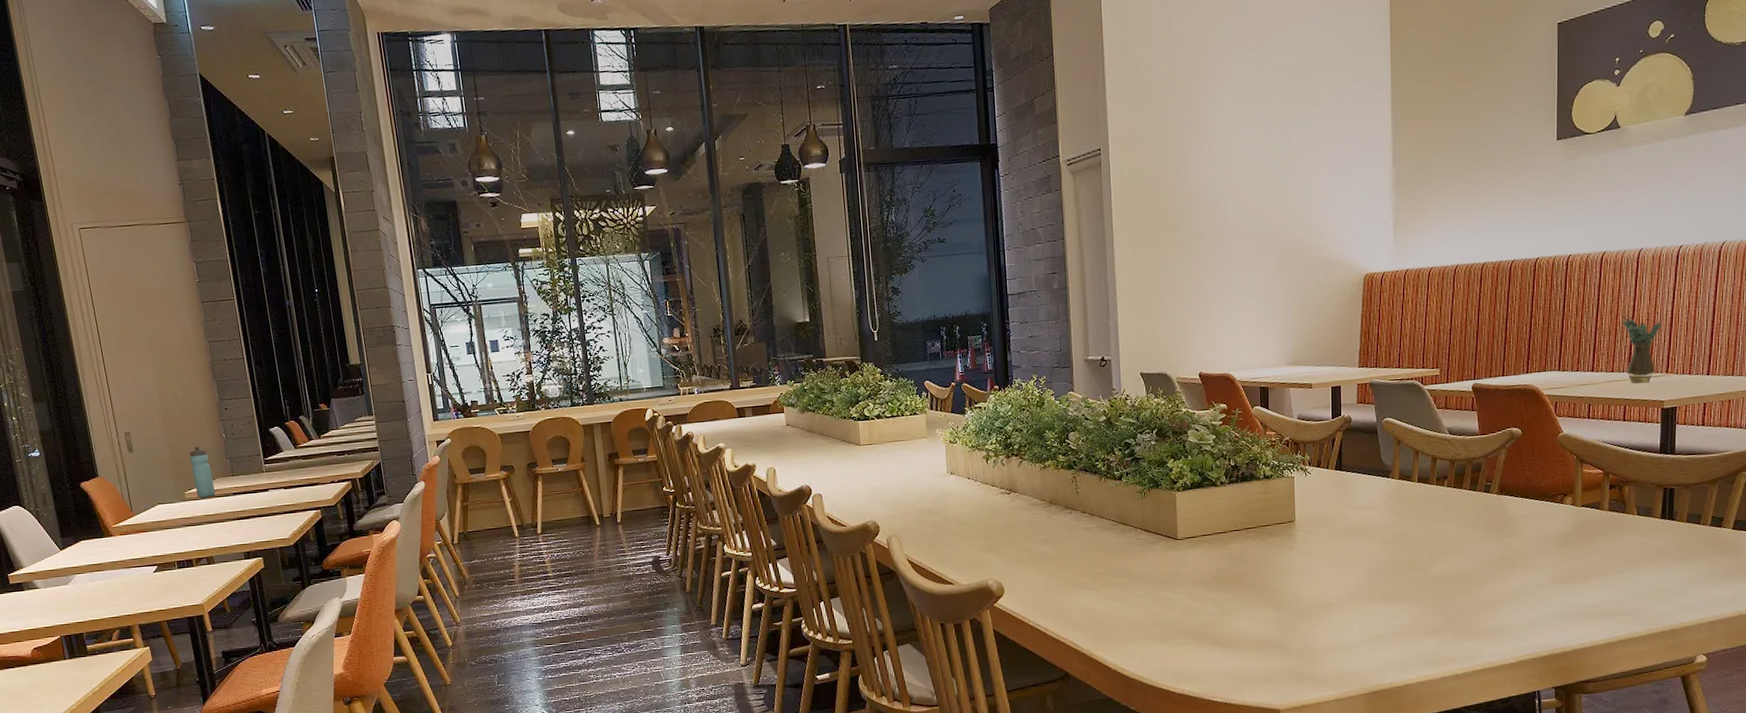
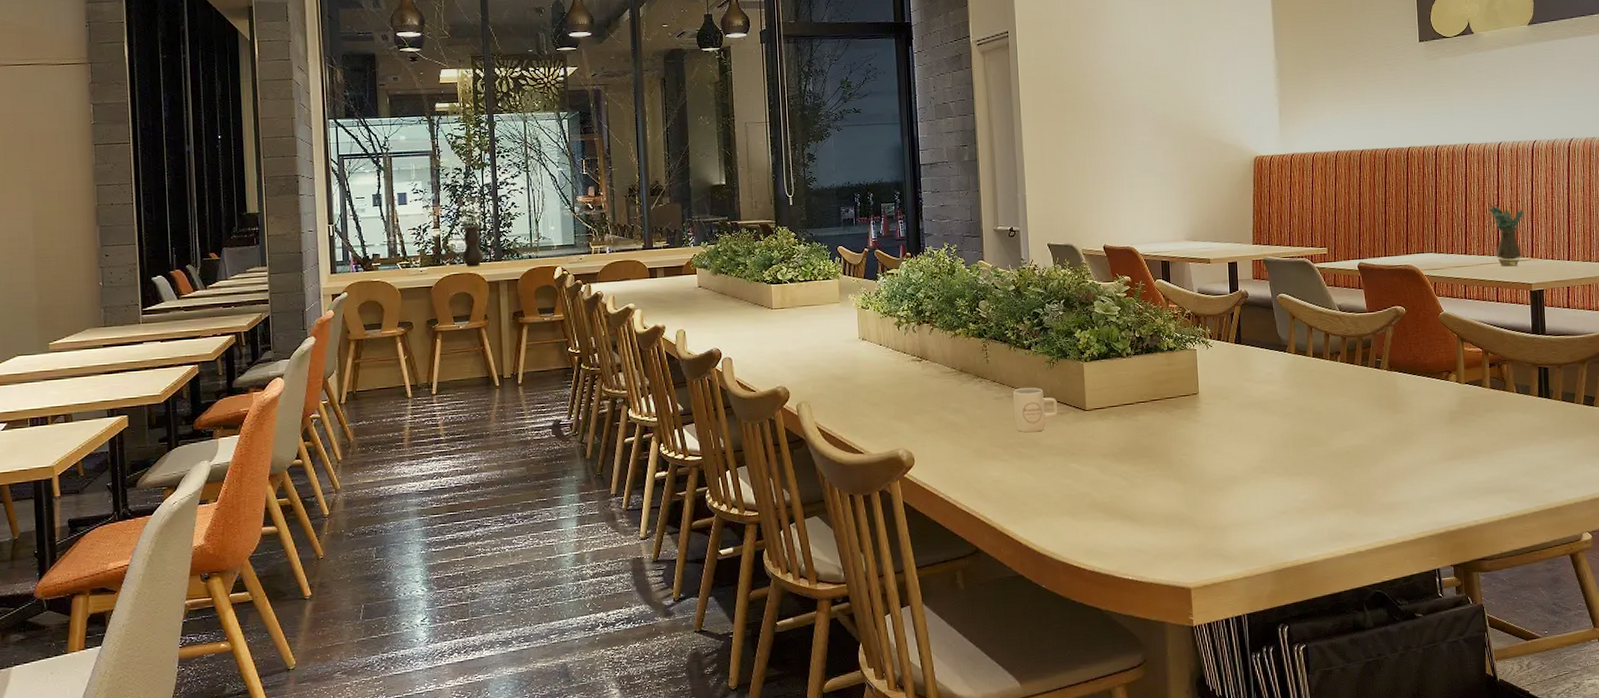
water bottle: present [189,446,216,498] -> none [59,294,83,350]
vase: none [554,370,576,411] -> present [461,225,484,267]
mug: none [1103,517,1149,562] -> present [1012,387,1059,433]

